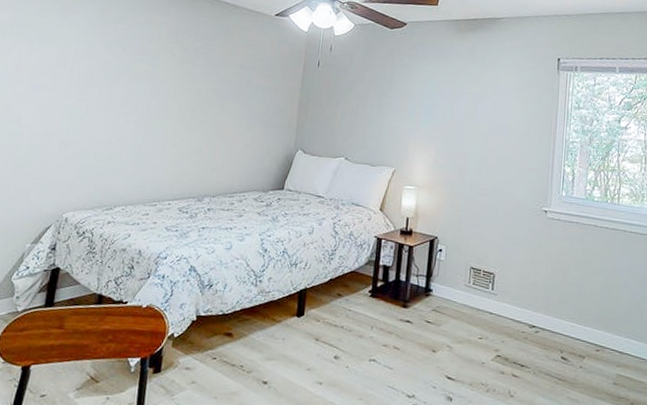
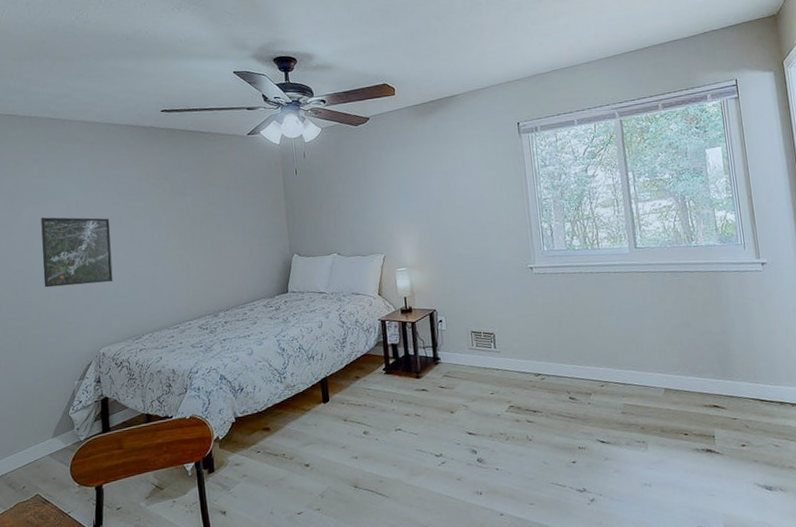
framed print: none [17,59,107,142] -> present [41,217,113,288]

